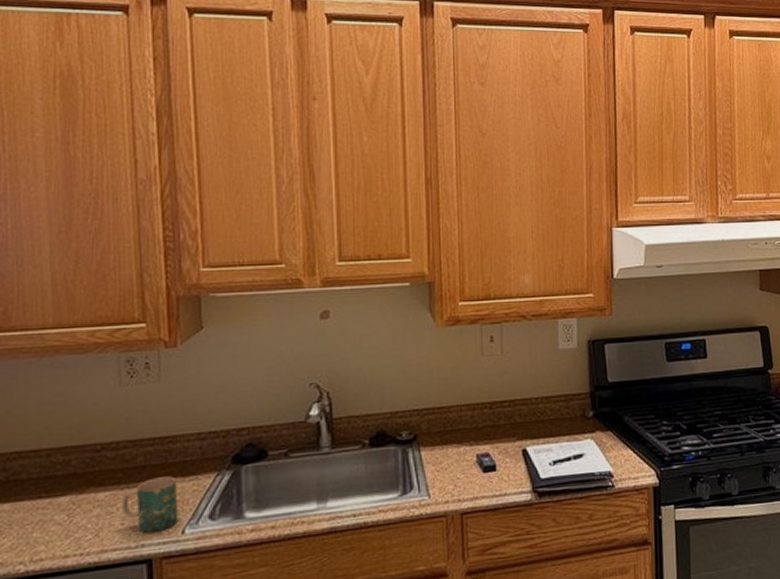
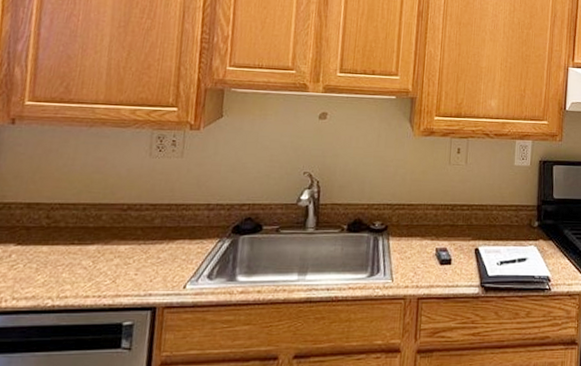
mug: present [123,476,179,533] -> none [137,238,186,284]

